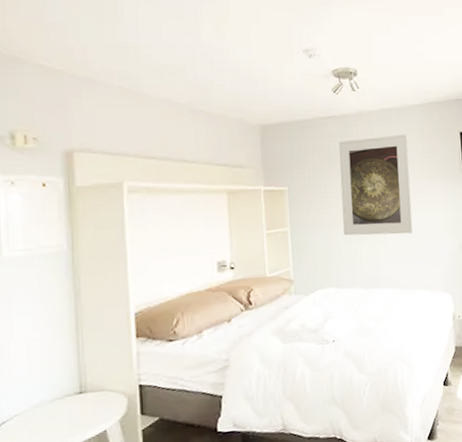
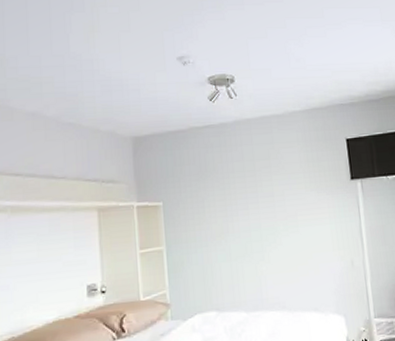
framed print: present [339,134,413,236] -> none [217,142,299,254]

